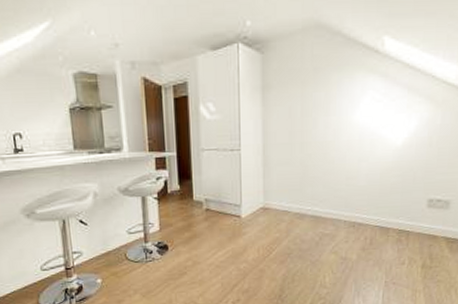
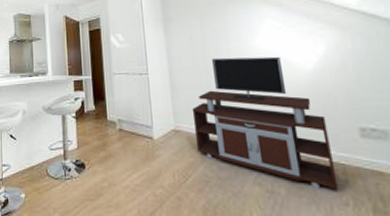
tv stand: none [282,131,403,253] -> present [192,56,339,189]

